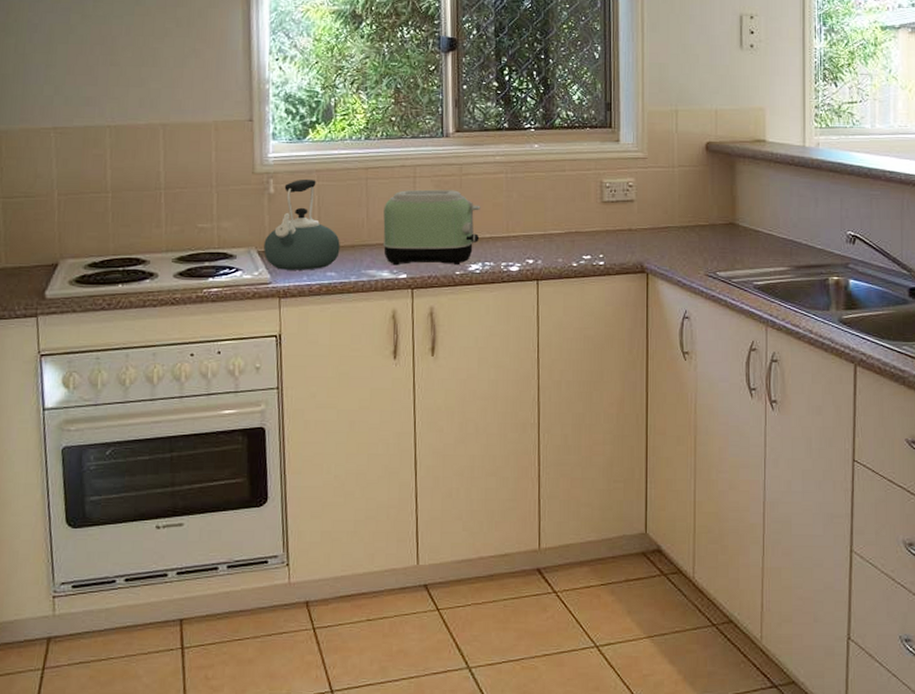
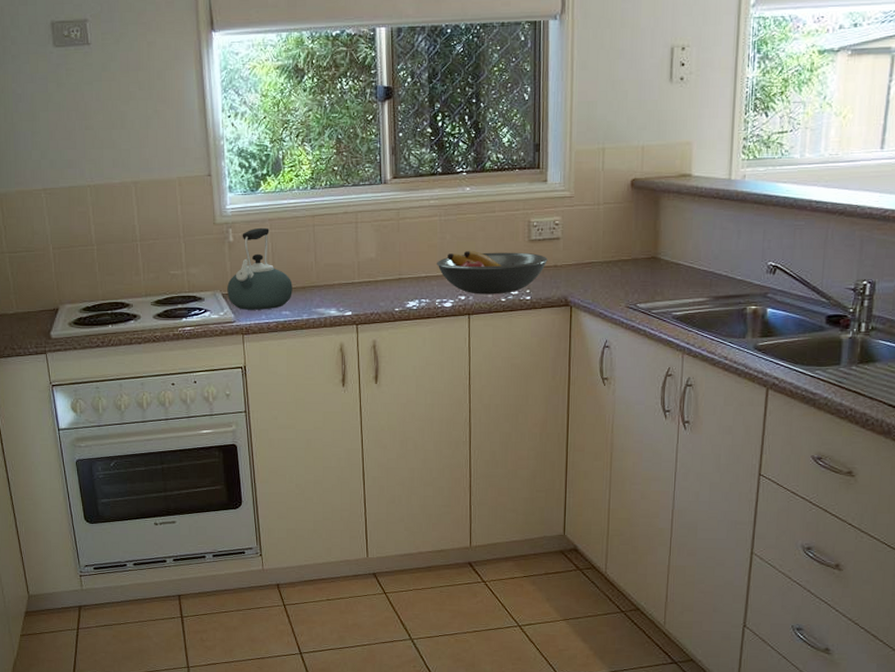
toaster: present [382,189,481,266] -> none [330,233,417,304]
fruit bowl: none [502,211,622,259] -> present [437,251,548,295]

